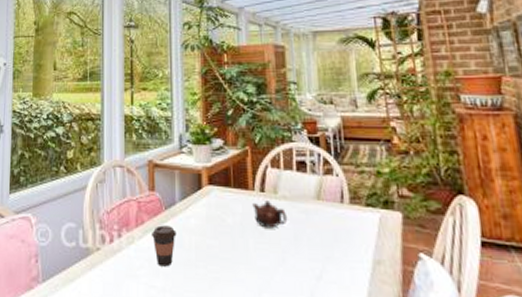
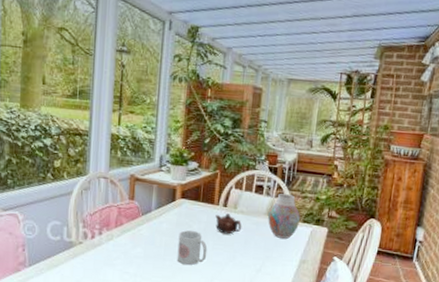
coffee cup: present [152,225,177,267] -> none [129,227,150,259]
mug: none [211,226,249,273] -> present [177,230,208,265]
vase: none [318,170,362,230] -> present [268,194,300,239]

